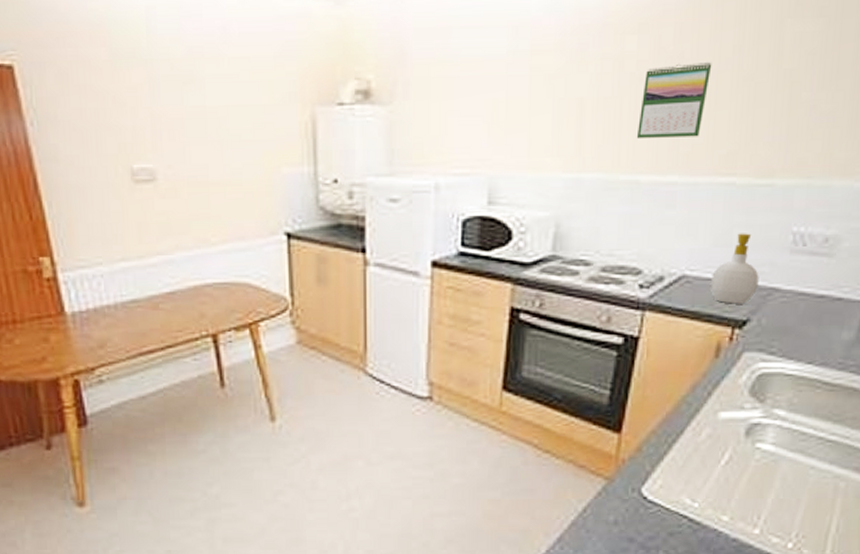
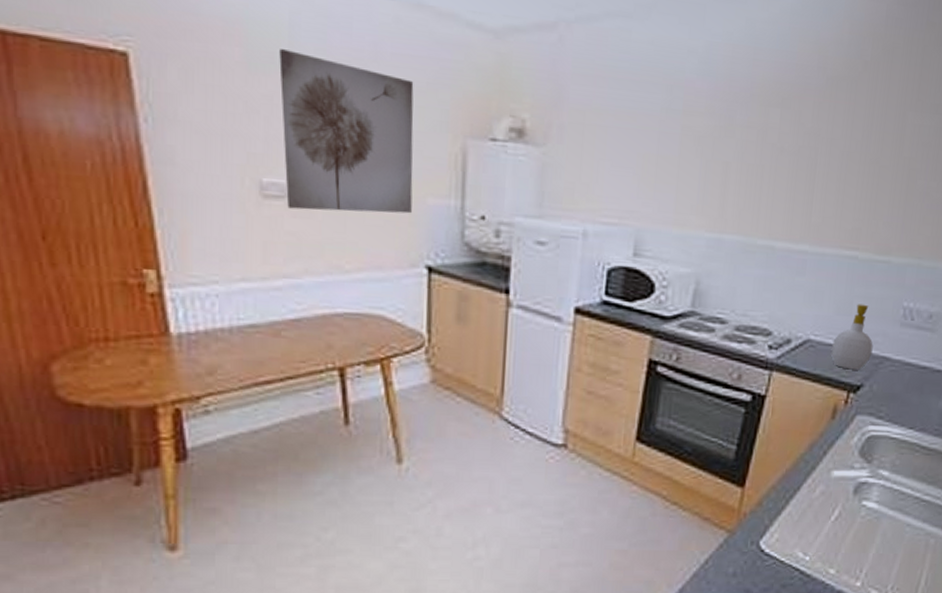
wall art: none [139,44,268,191] -> present [279,49,414,214]
calendar: present [636,62,712,138] -> none [774,140,844,211]

